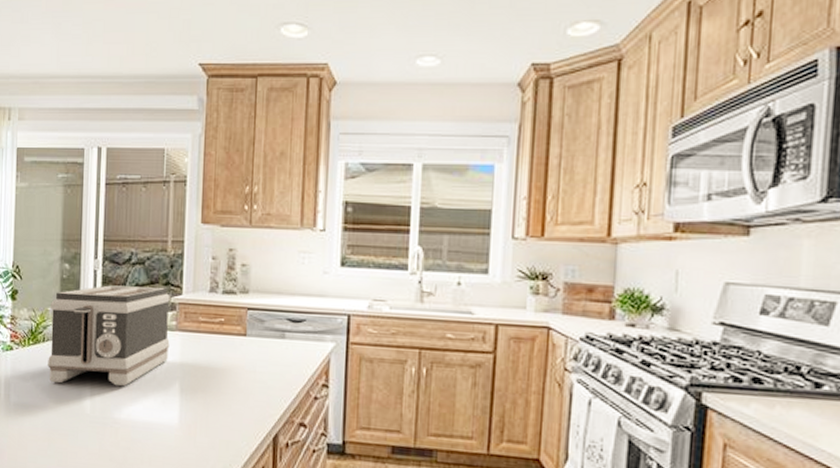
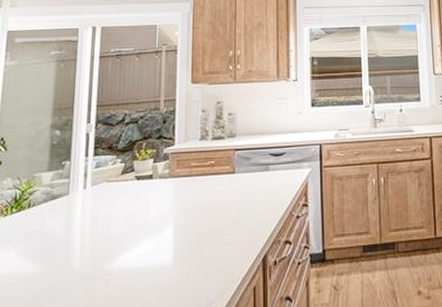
toaster: present [48,285,170,387] -> none [33,142,163,248]

